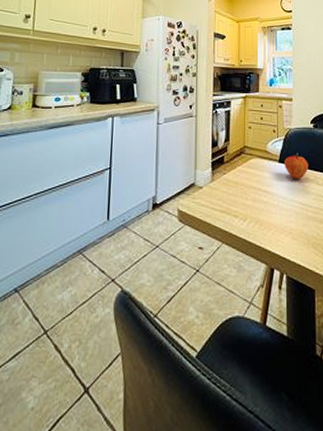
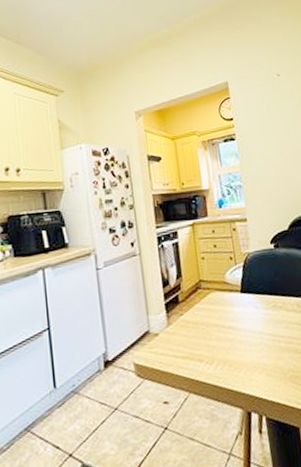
fruit: present [284,154,309,179] -> none [246,280,275,309]

